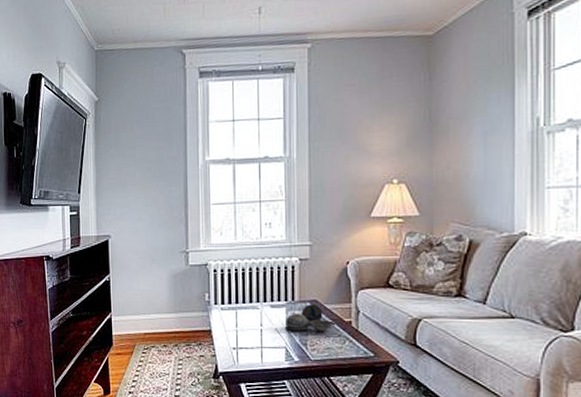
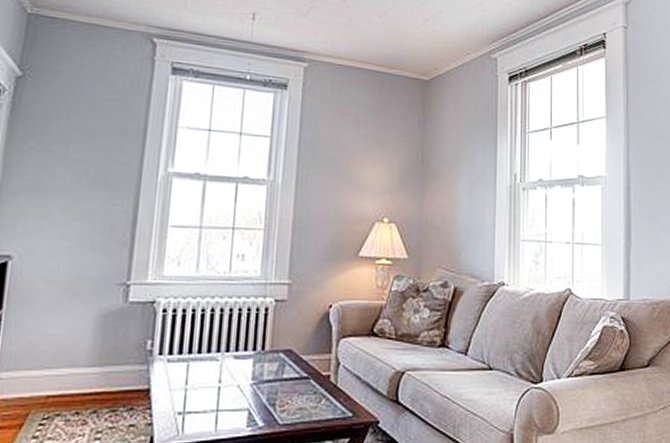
decorative bowl: present [286,304,333,332] -> none [251,355,309,388]

